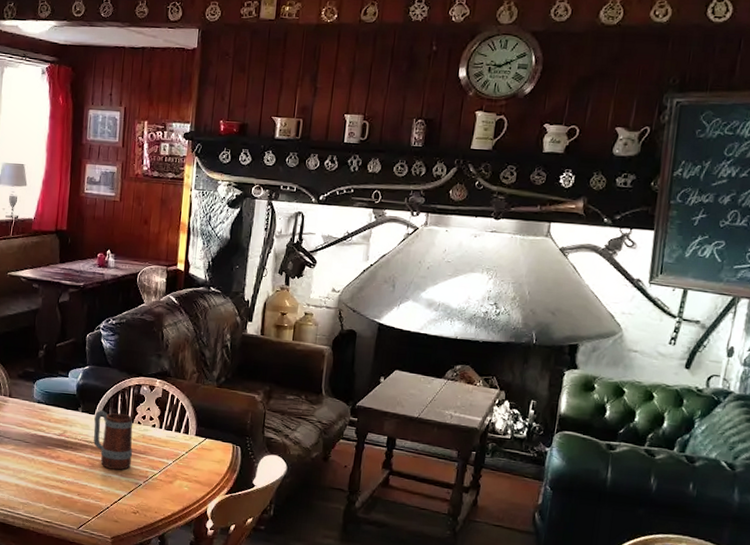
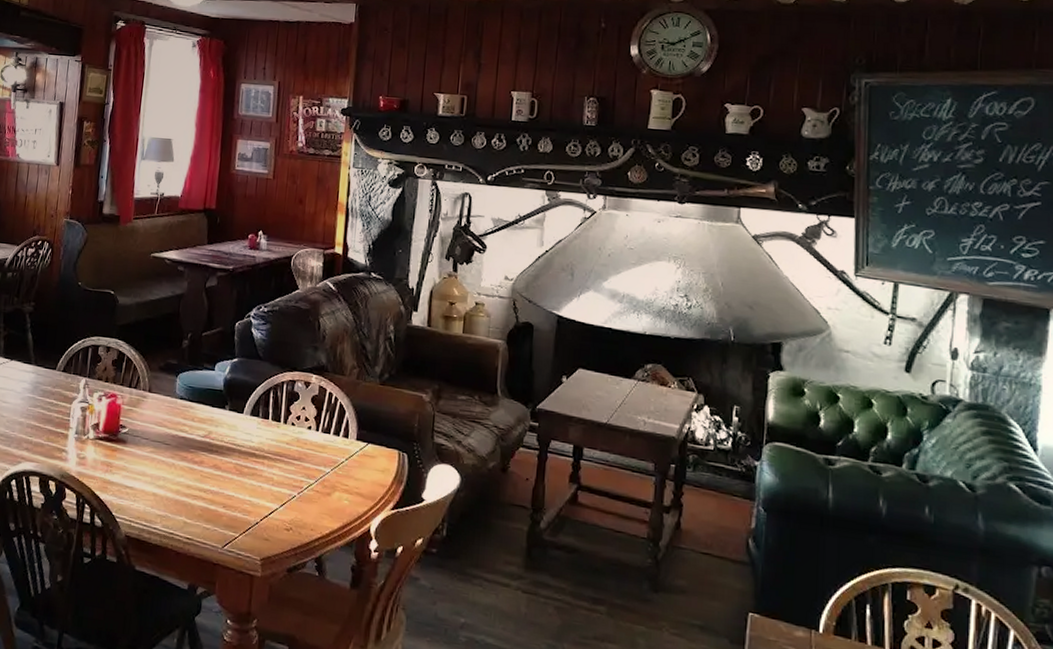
beer mug: present [93,410,134,470] -> none [242,408,287,479]

